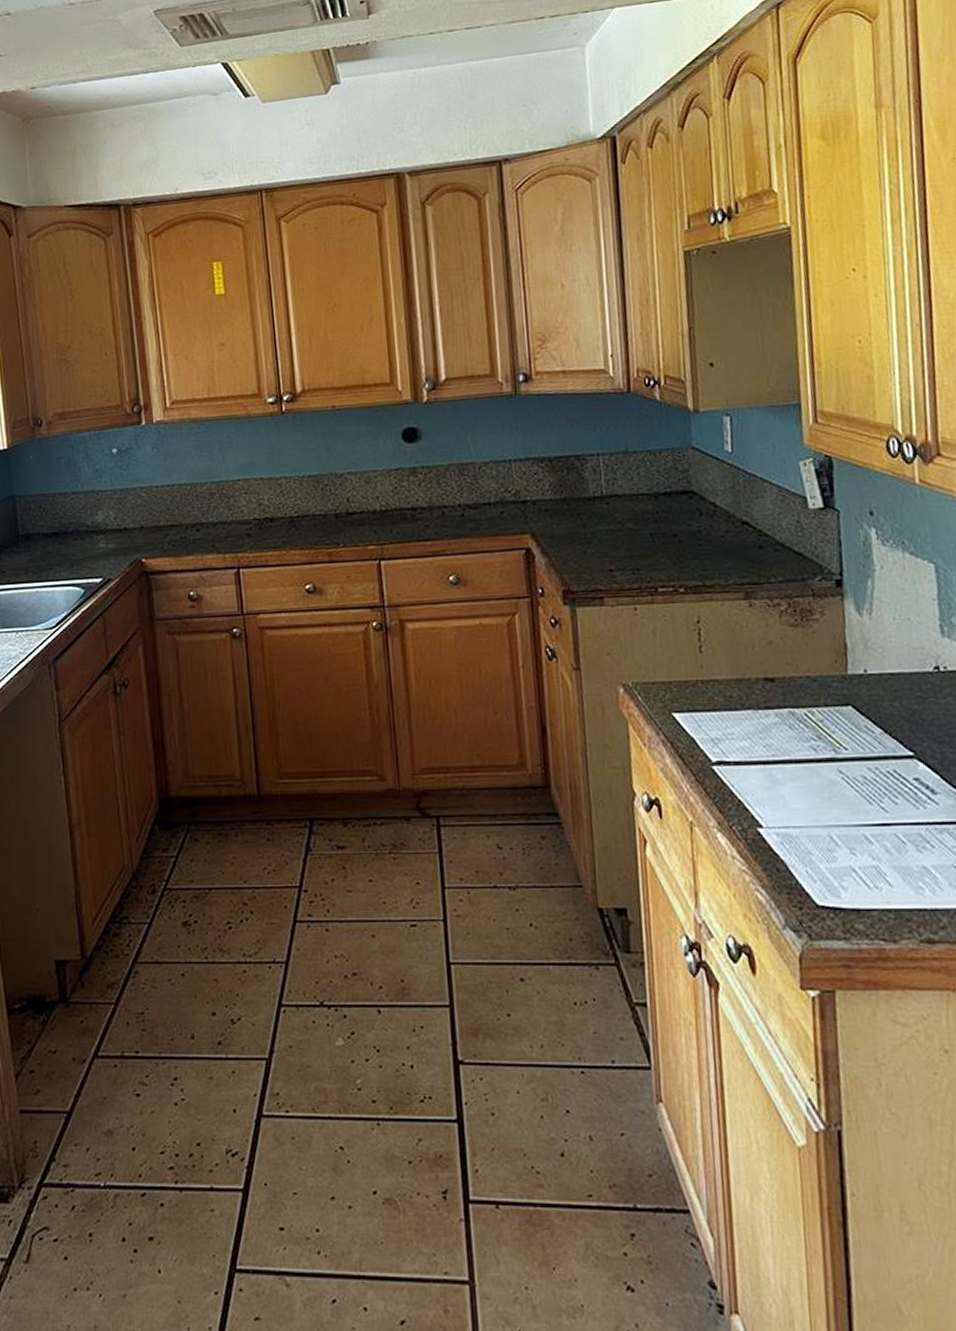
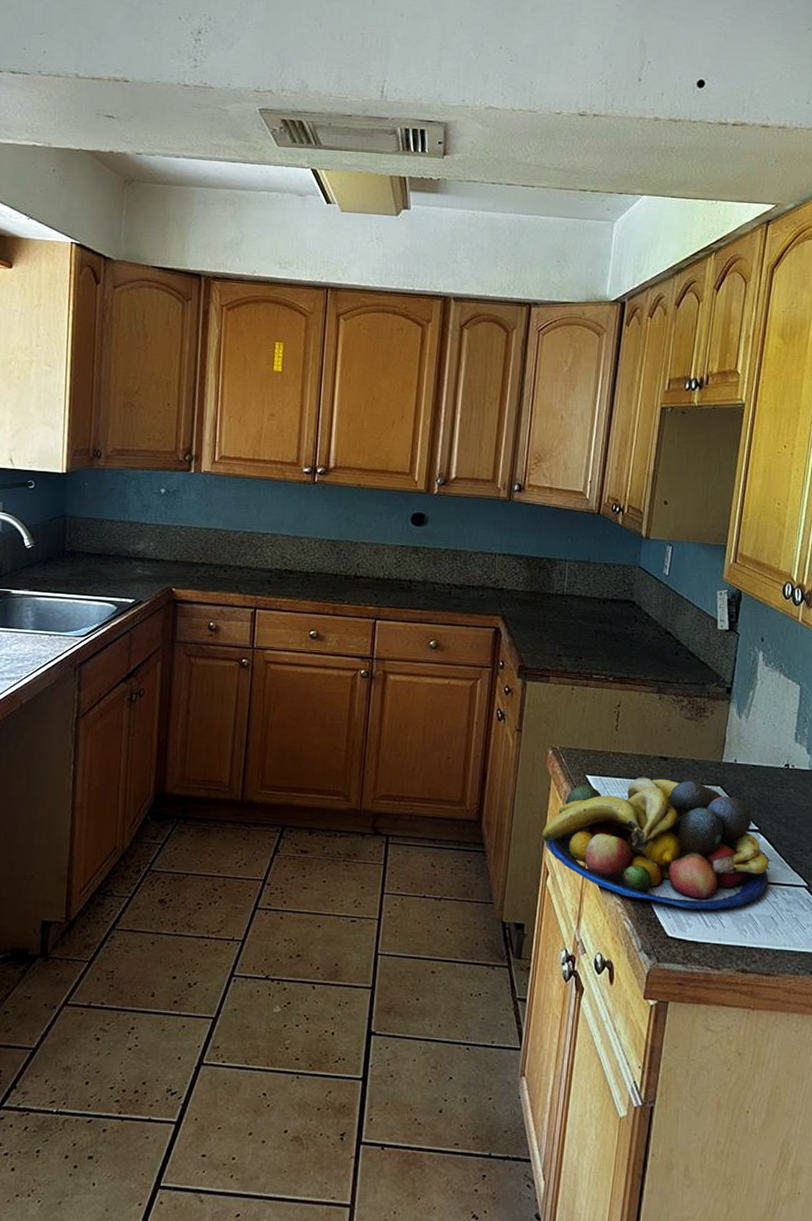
fruit bowl: none [628,703,943,867] -> present [542,777,769,910]

